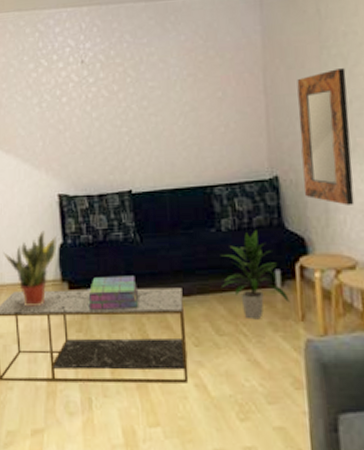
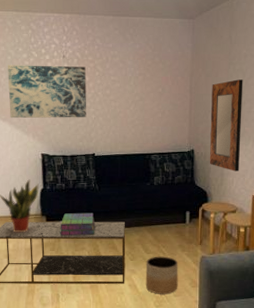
wall art: none [10,72,118,149] -> present [8,65,87,119]
planter: none [218,339,273,401] -> present [145,256,178,295]
indoor plant: present [222,229,290,320] -> none [151,184,194,244]

